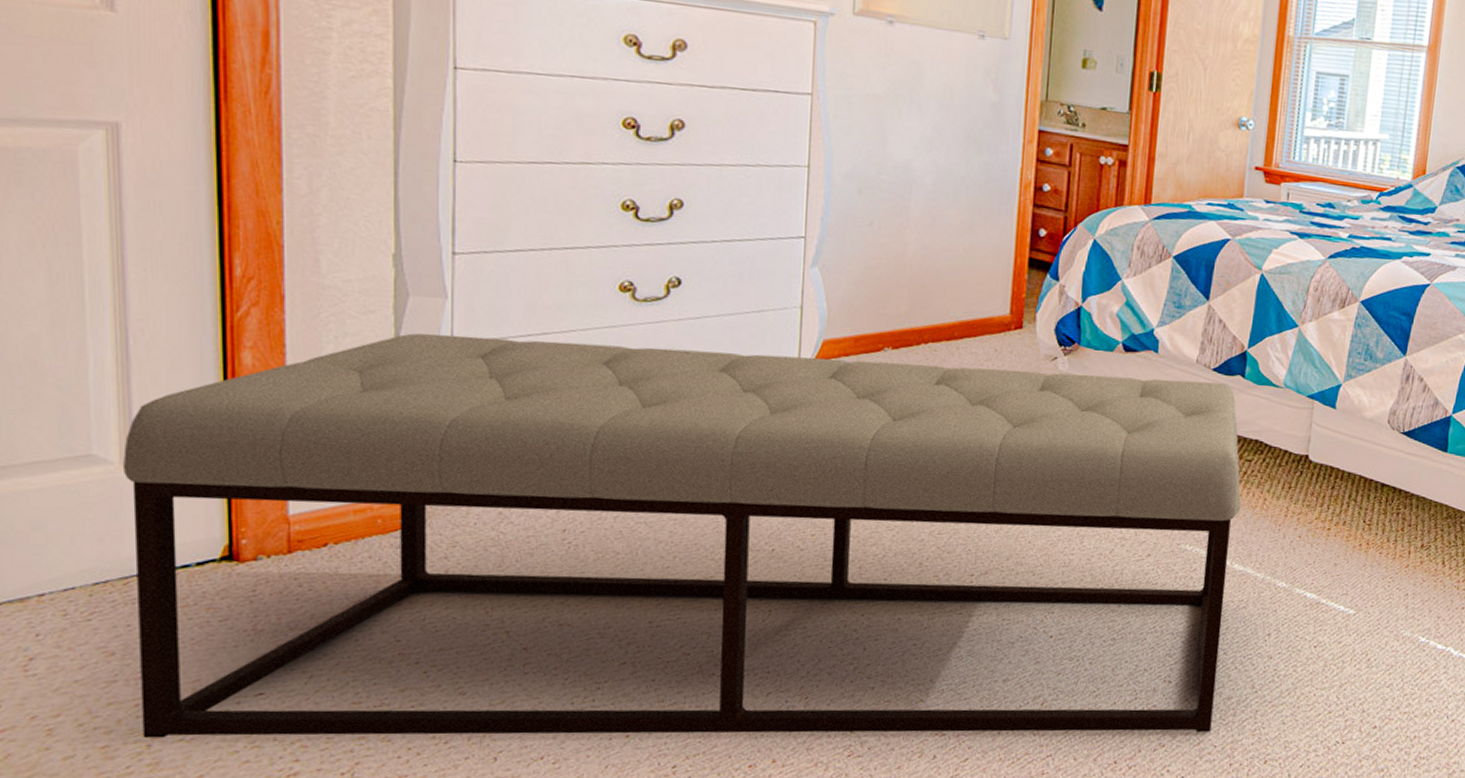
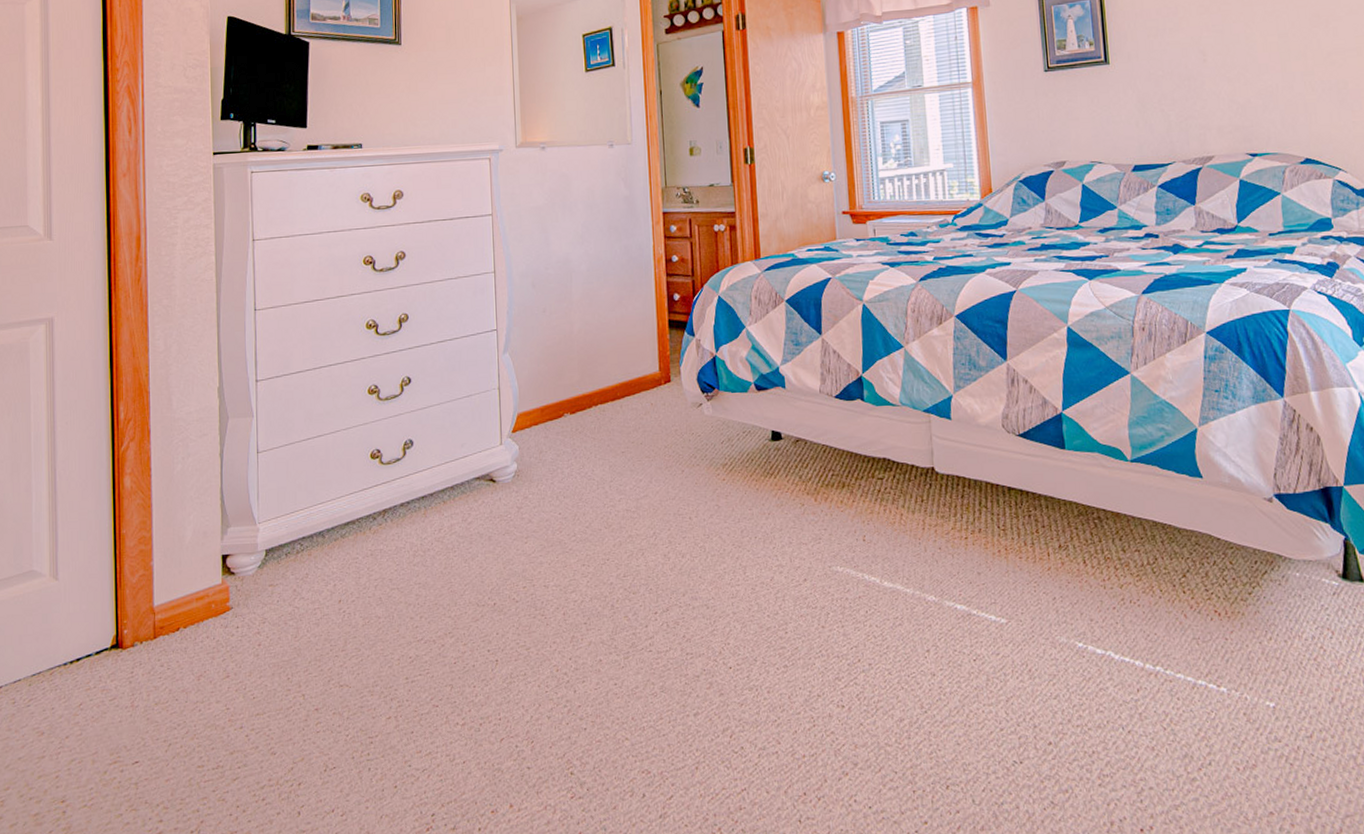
bench: present [122,333,1241,738] -> none [51,409,889,805]

